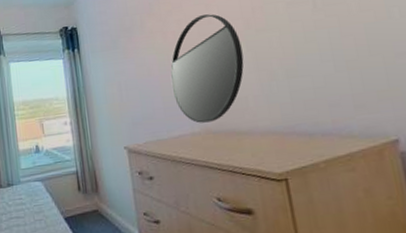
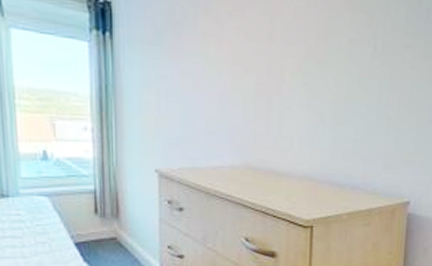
home mirror: present [170,14,244,123] -> none [218,28,298,157]

